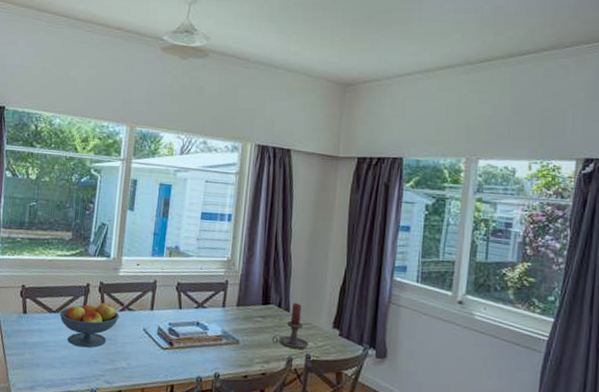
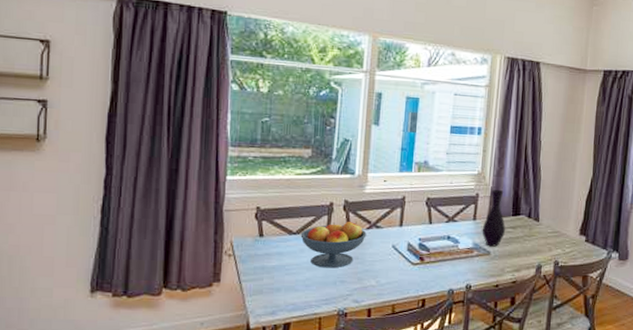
vase: none [231,276,255,336] -> present [482,189,505,247]
candle holder: present [271,302,309,349] -> none [522,212,557,256]

